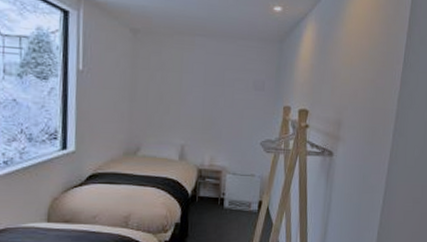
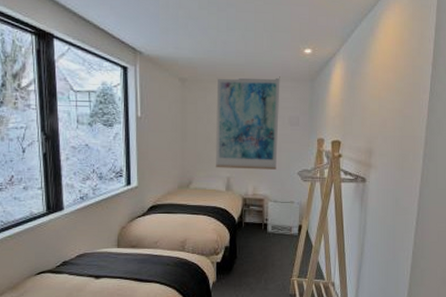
wall art: none [169,31,246,138] -> present [216,76,280,170]

